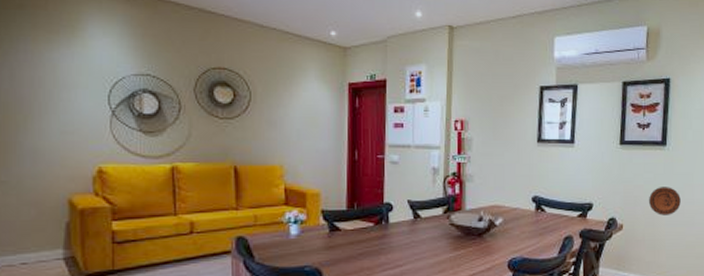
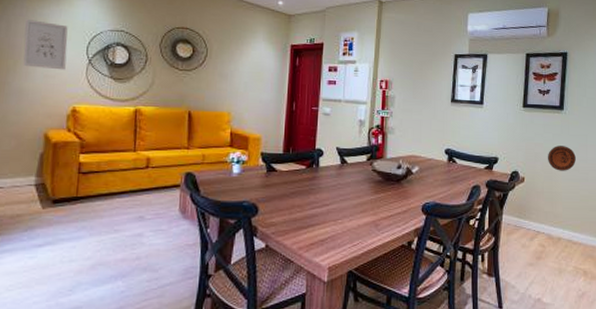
wall art: none [31,66,85,125] -> present [23,19,68,70]

